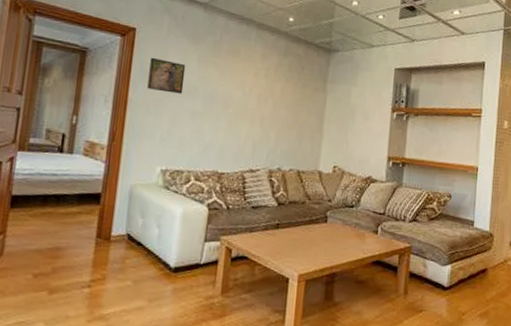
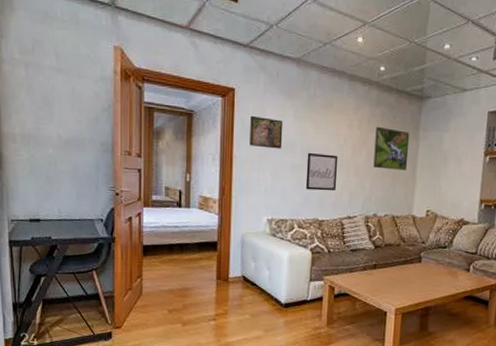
wall art: none [205,99,243,142] -> present [305,152,339,191]
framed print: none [279,76,318,123] -> present [373,126,410,170]

